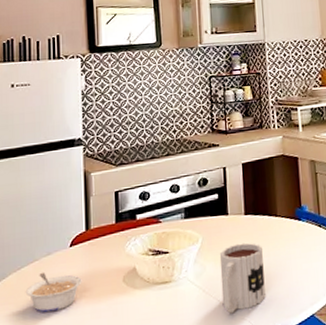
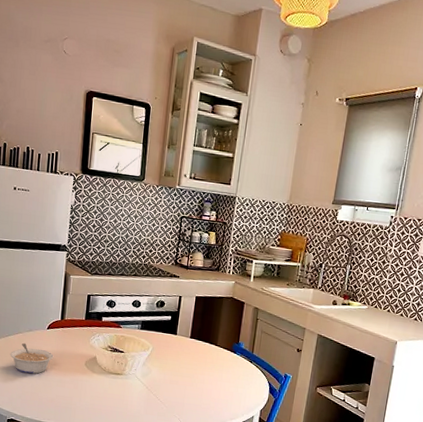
mug: present [219,242,266,314] -> none [160,359,200,410]

